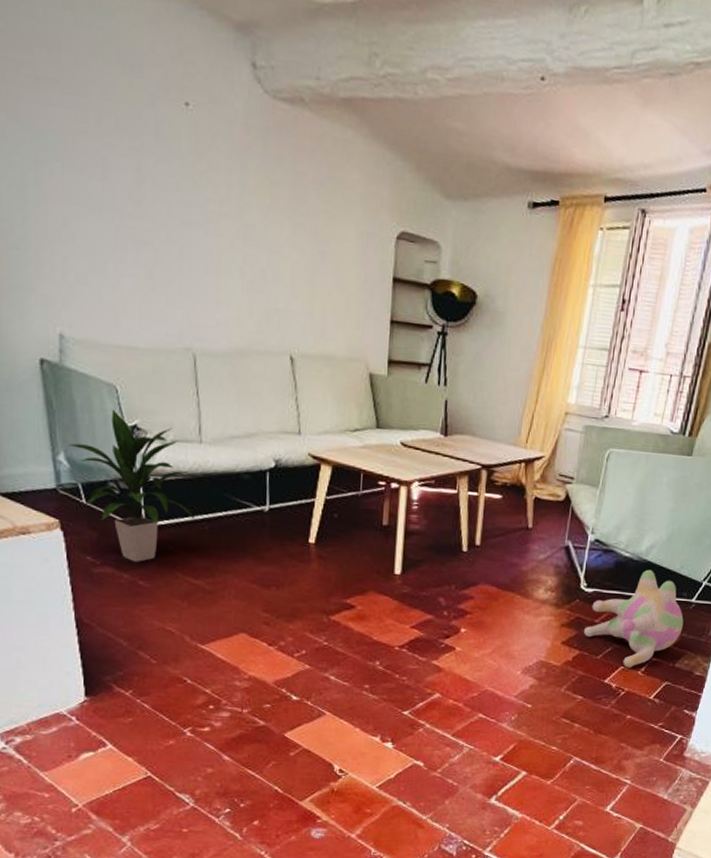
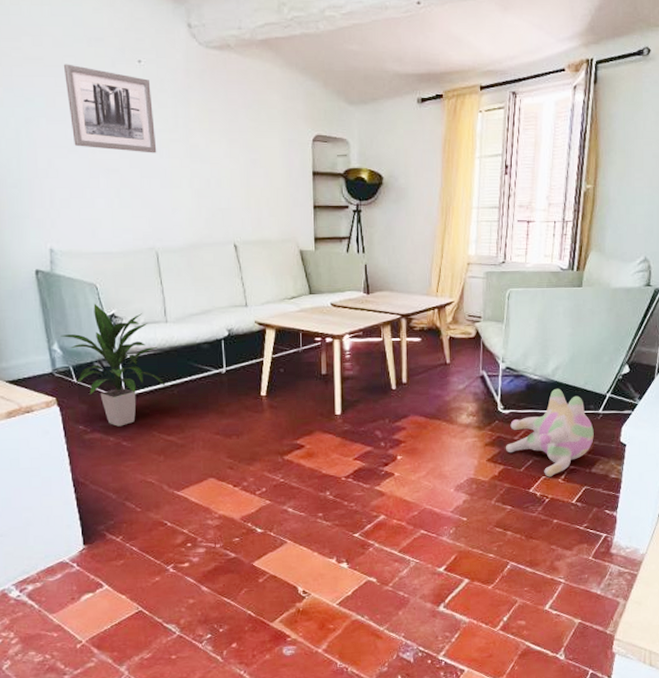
wall art: none [87,93,202,228] -> present [63,64,157,153]

